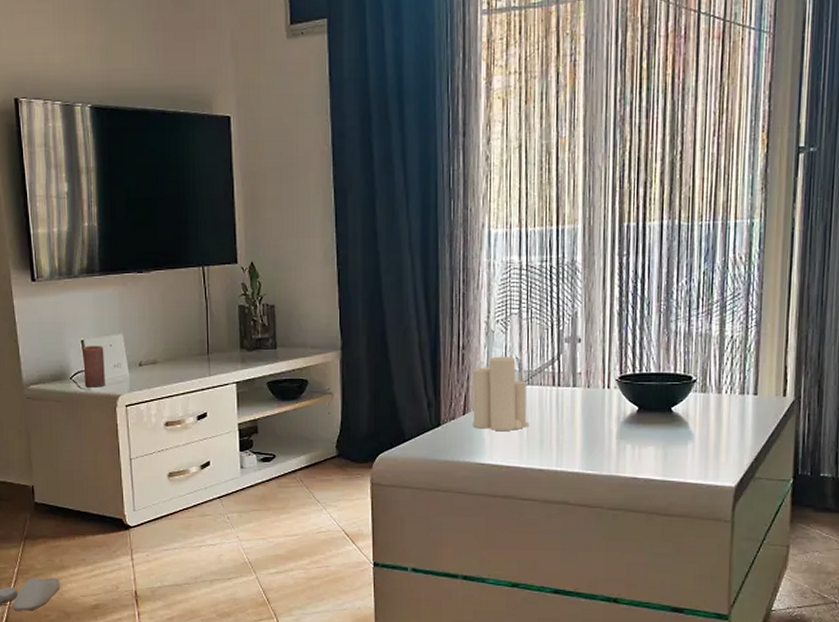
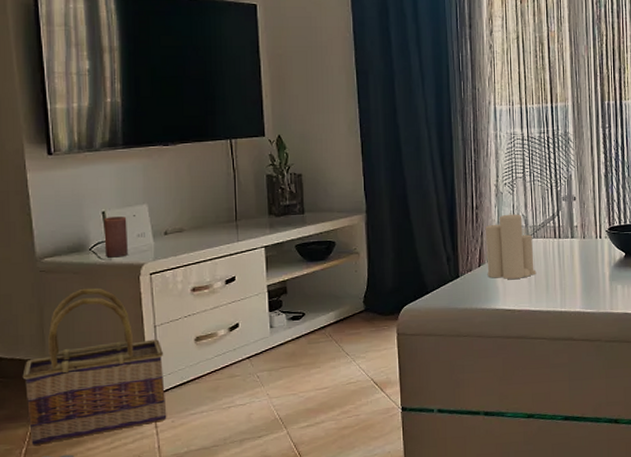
basket: none [13,417,142,567] -> present [22,287,167,446]

